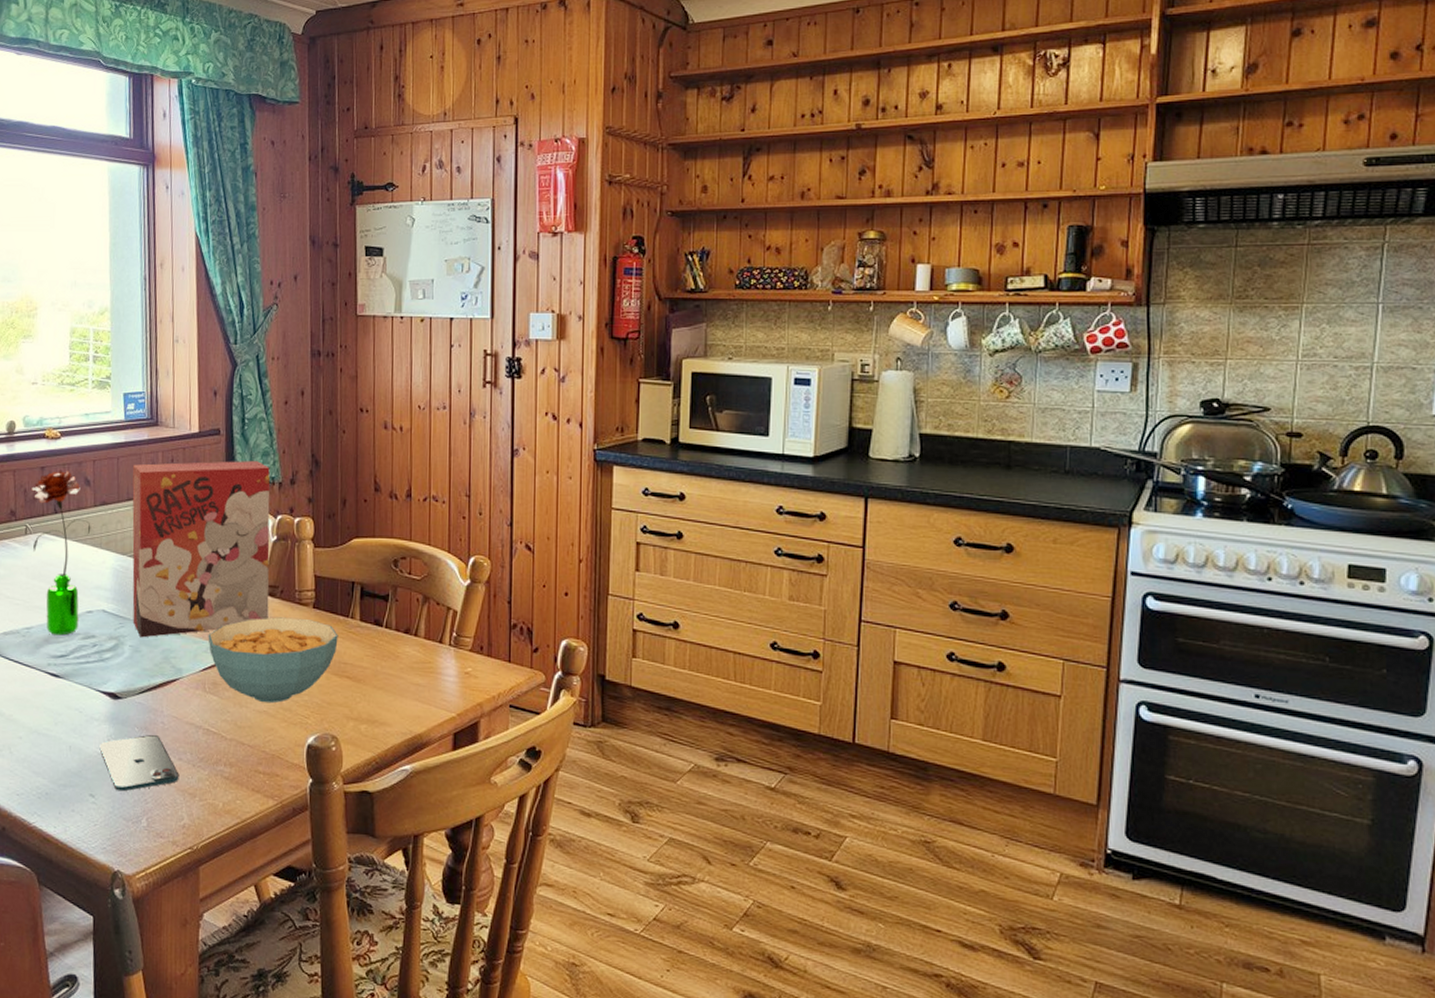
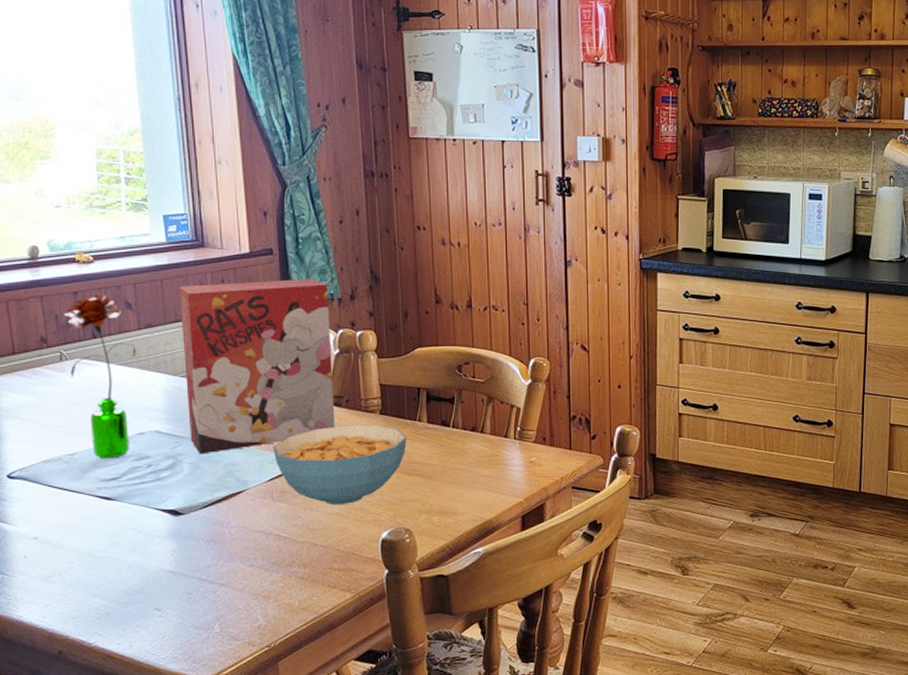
smartphone: present [99,735,179,792] -> none [163,546,252,603]

